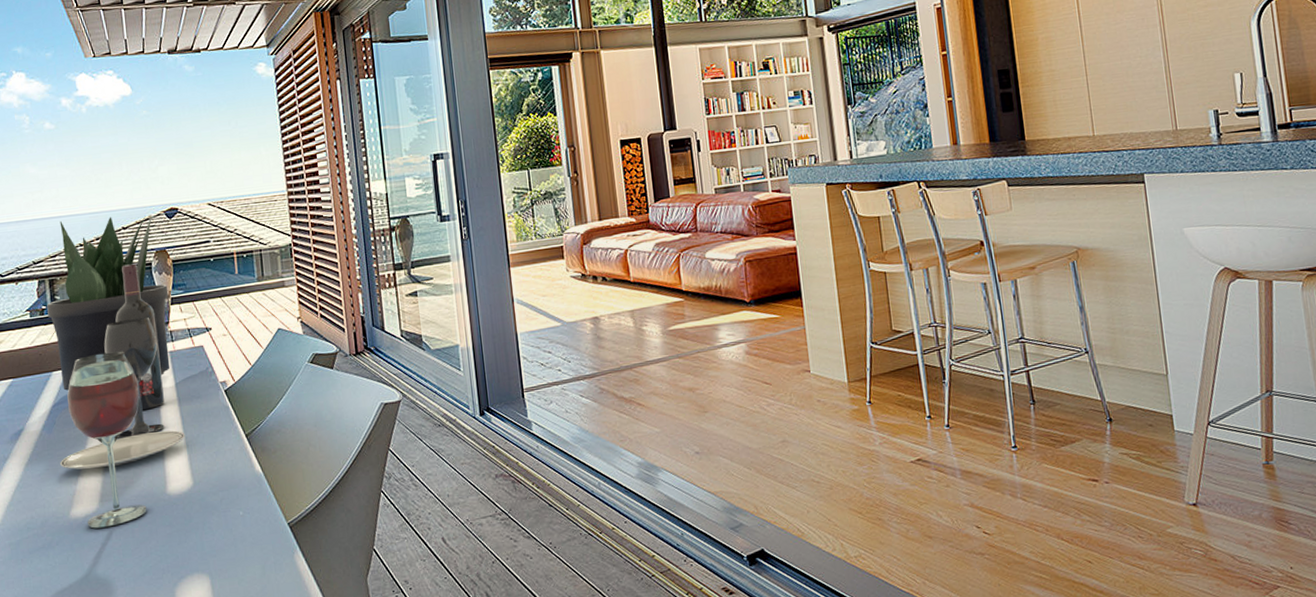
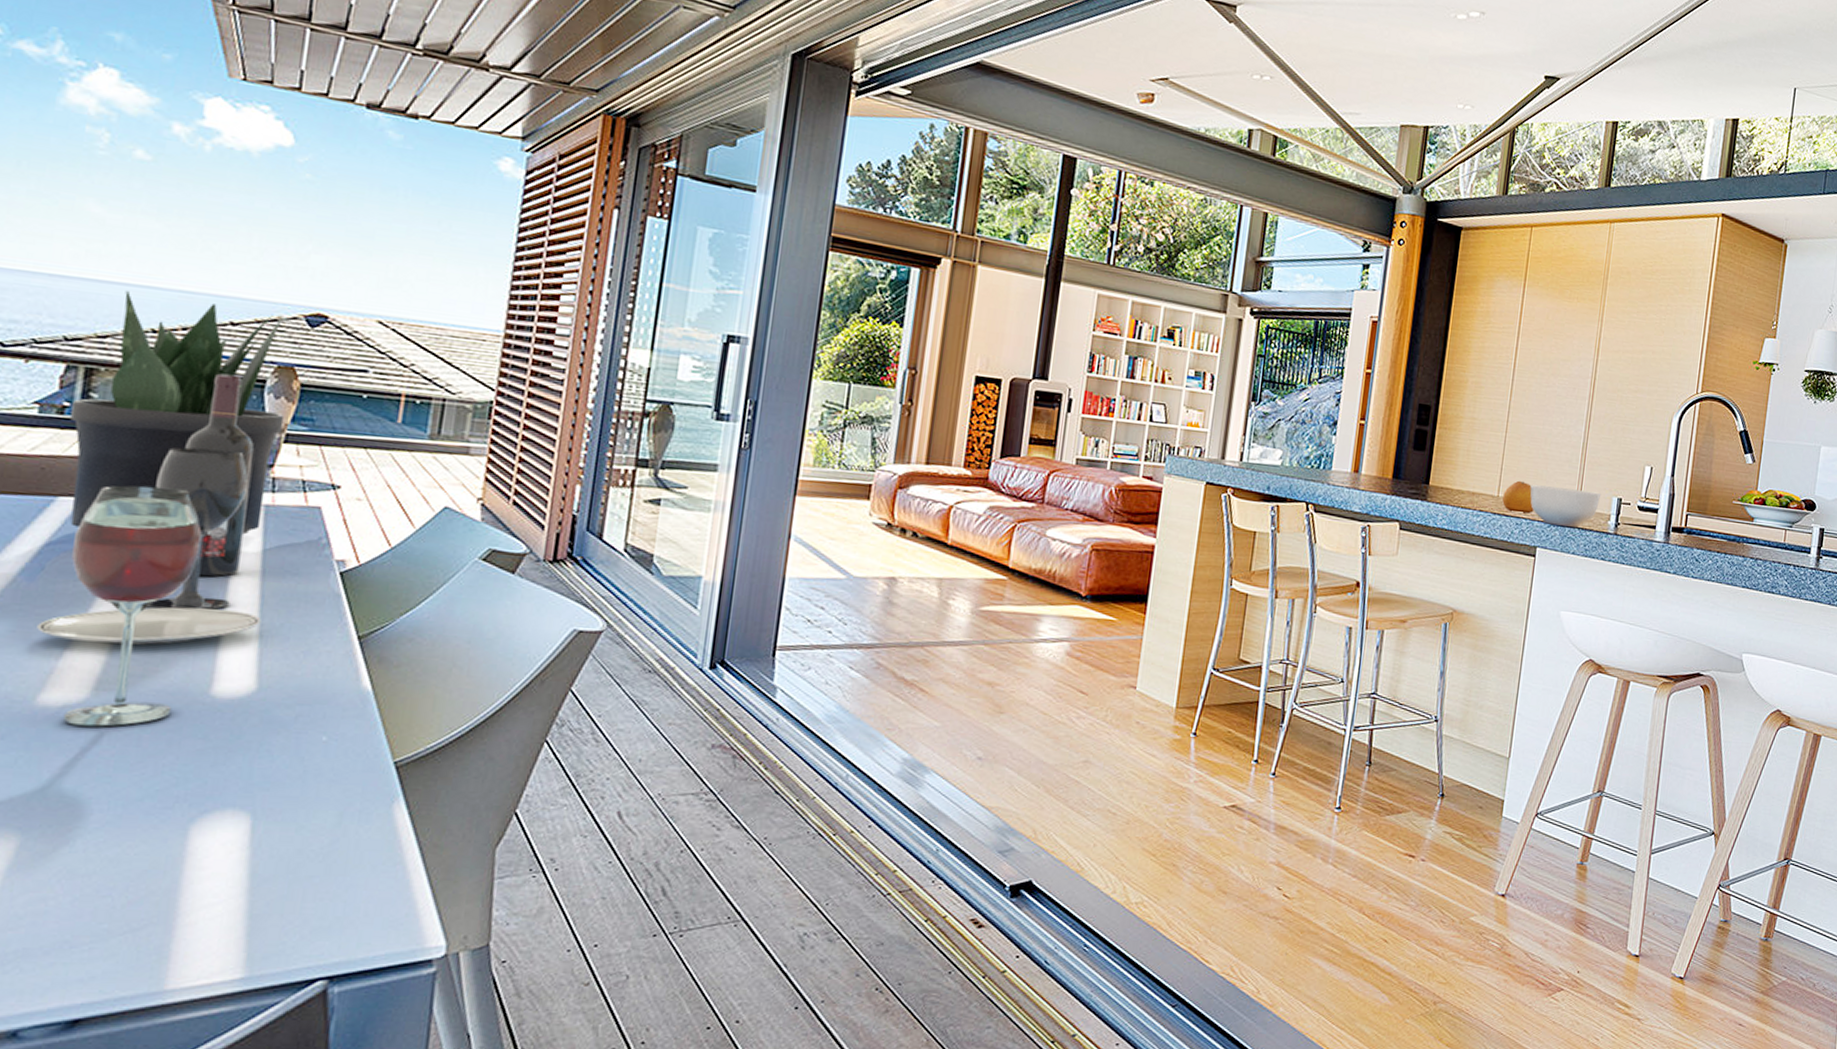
fruit: none [1098,116,1132,147] -> present [1502,480,1534,514]
bowl: none [1122,109,1196,151] -> present [1529,484,1602,528]

